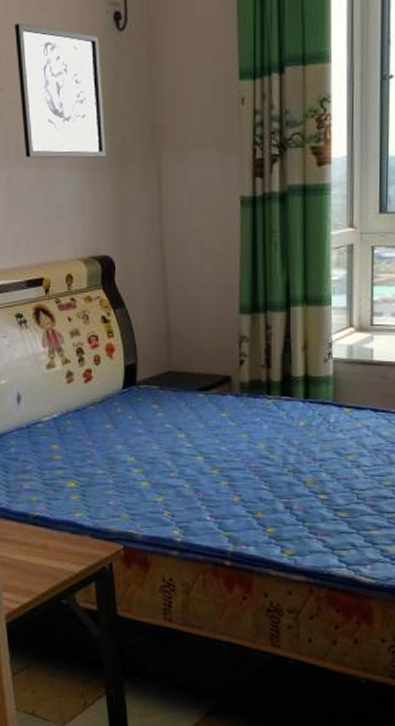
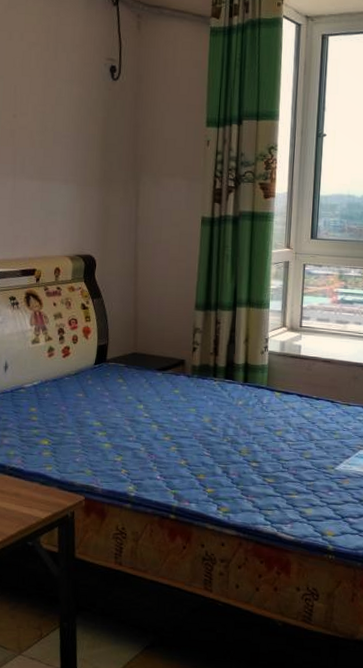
wall art: present [15,22,107,158] -> none [29,66,97,177]

